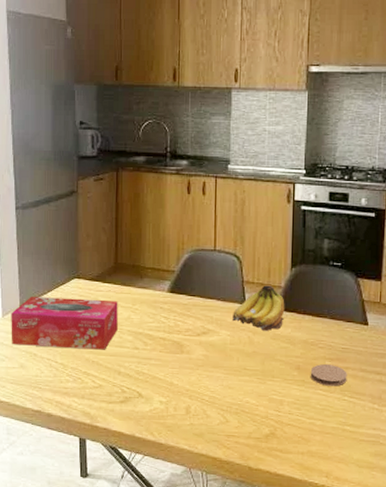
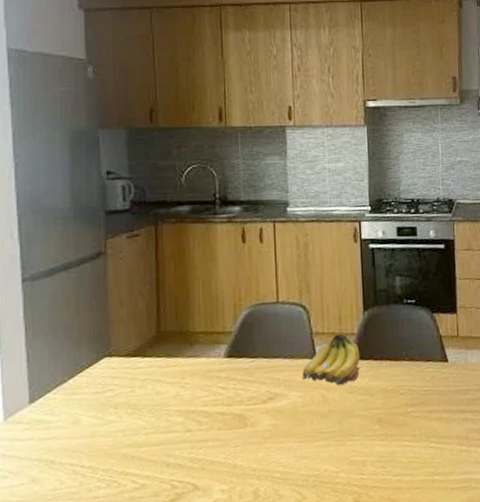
tissue box: present [11,297,118,350] -> none [17,377,164,455]
coaster: present [310,364,347,386] -> none [392,410,432,436]

